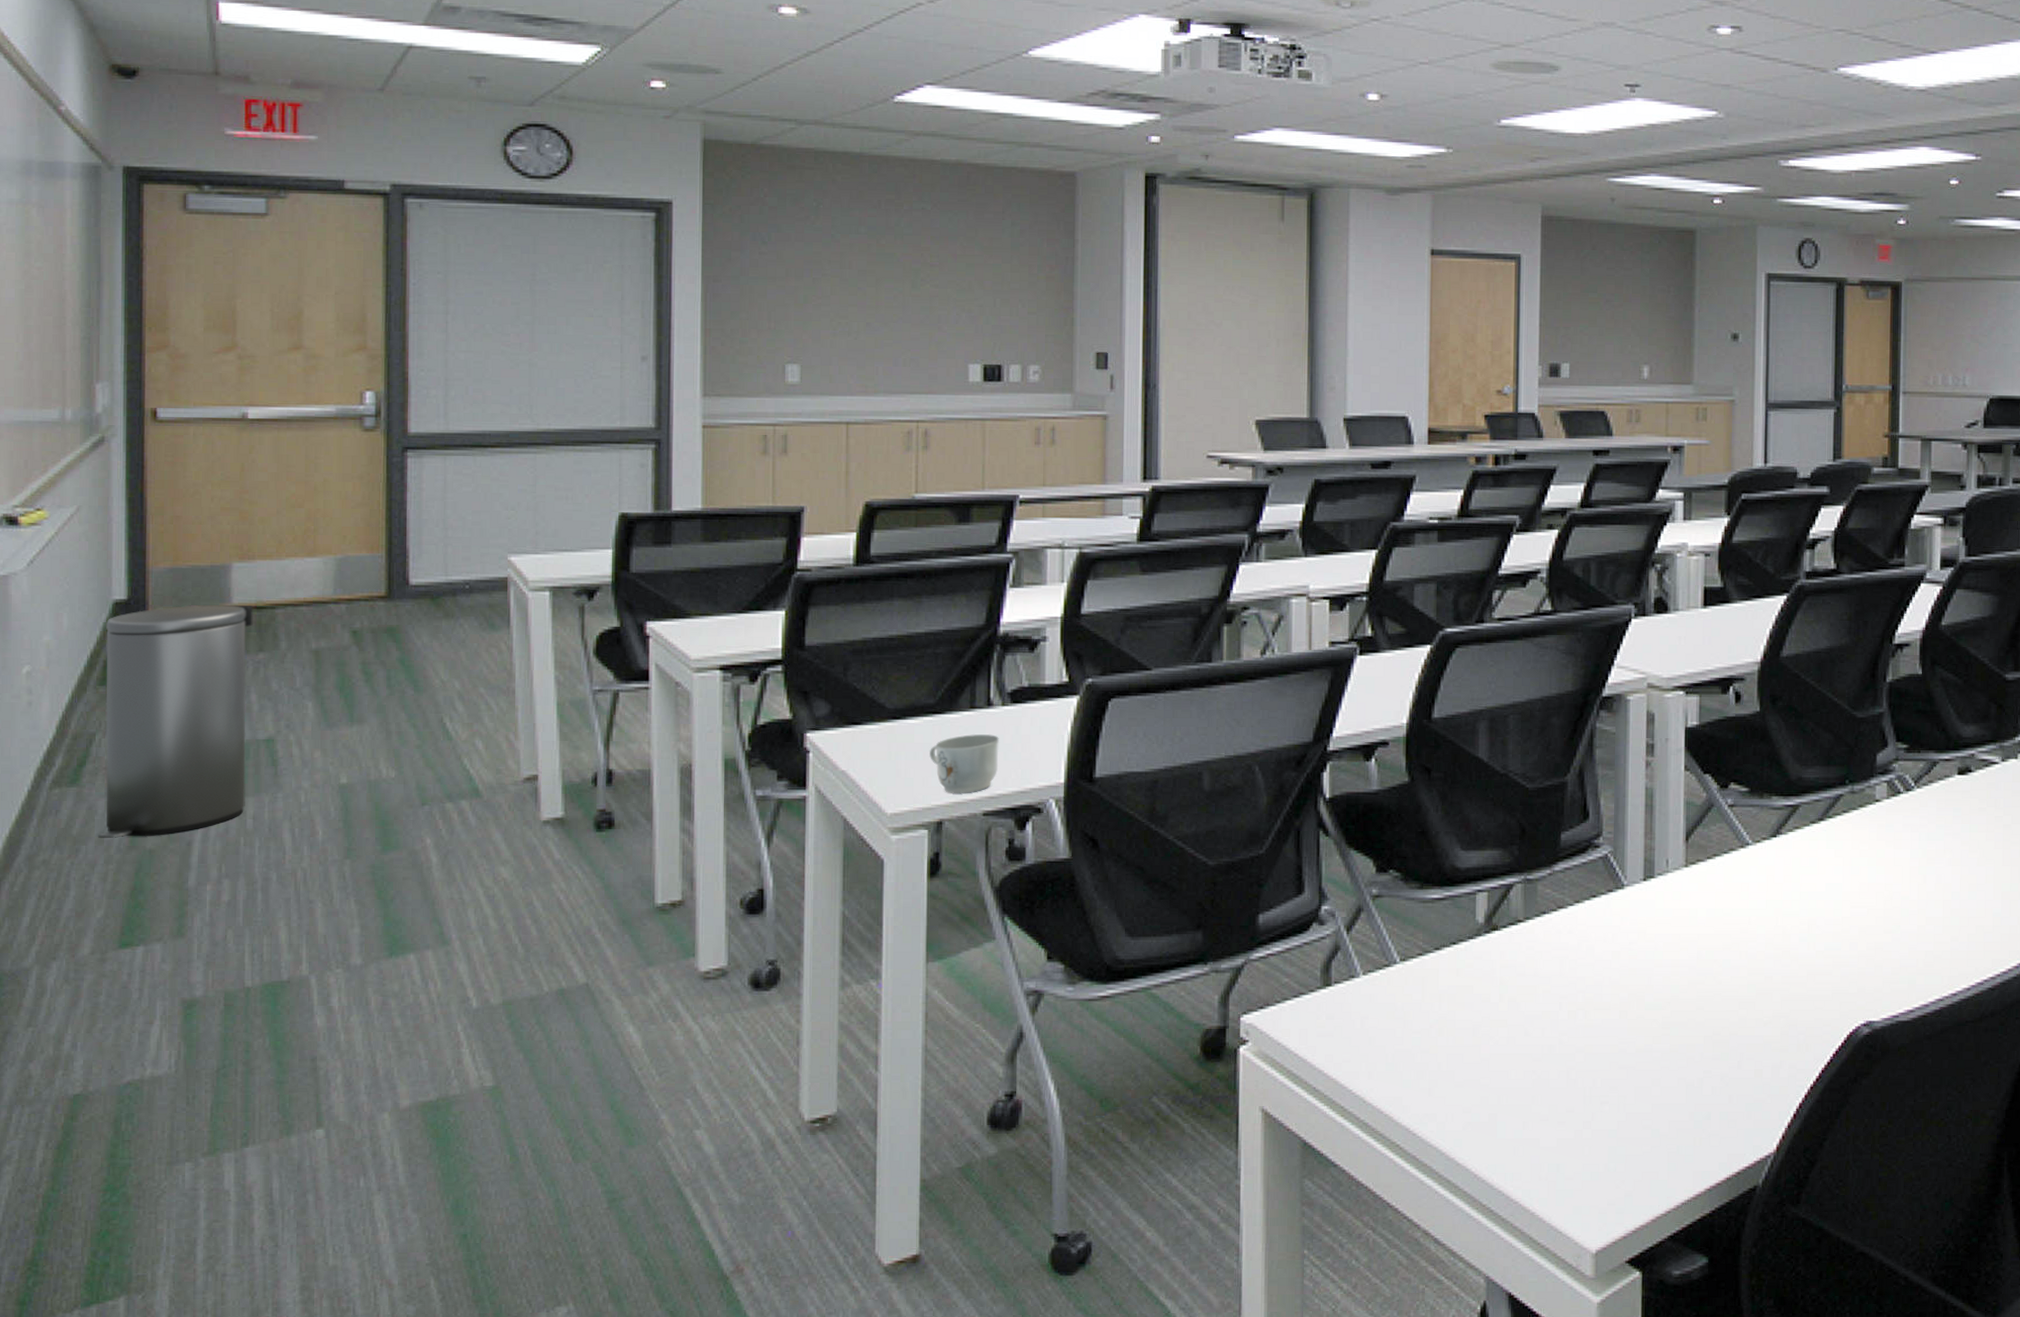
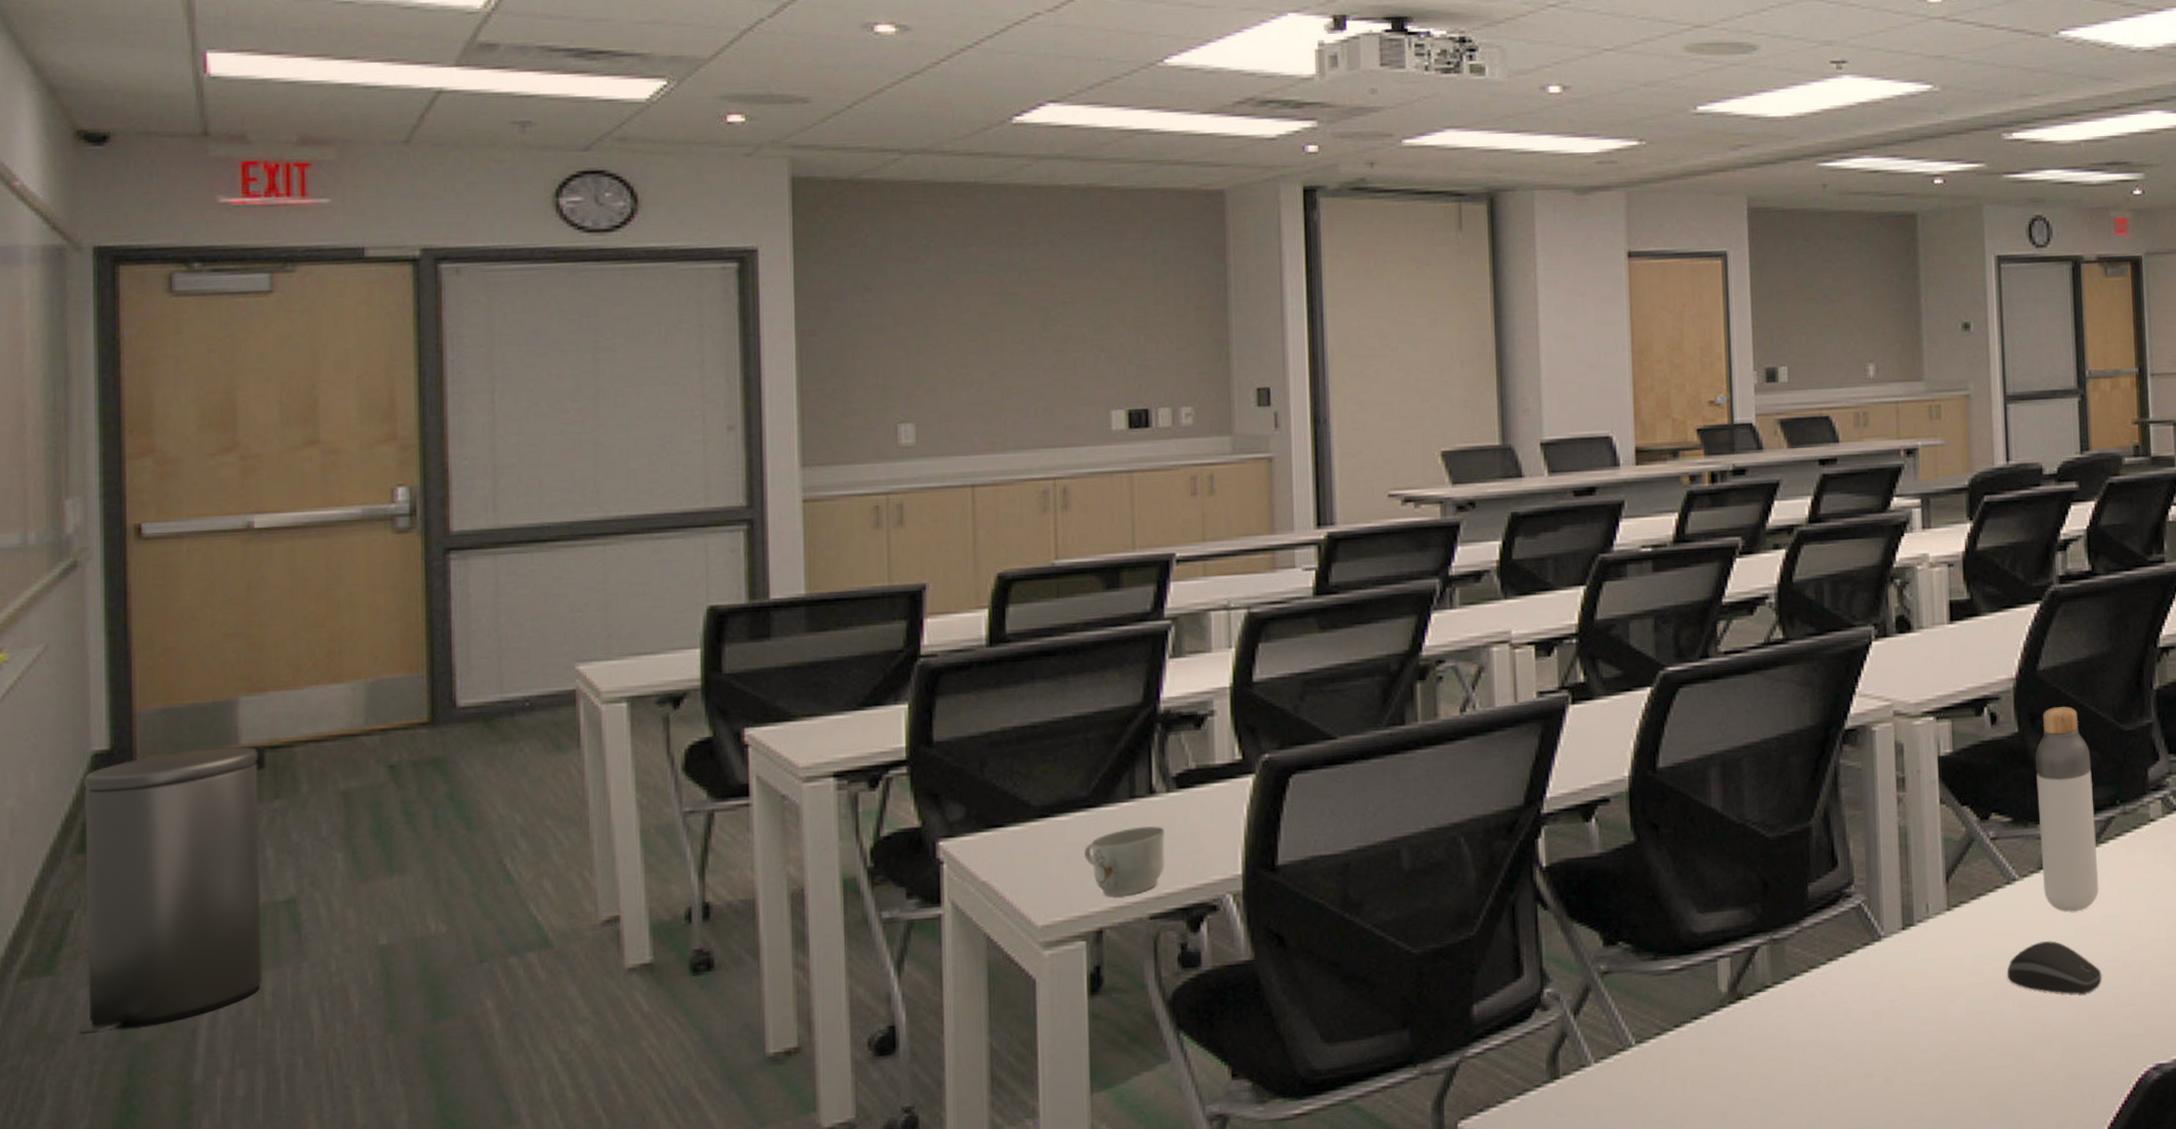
computer mouse: none [1736,902,1822,952] -> present [2006,941,2102,994]
bottle: none [1773,691,1825,877] -> present [2035,706,2099,911]

